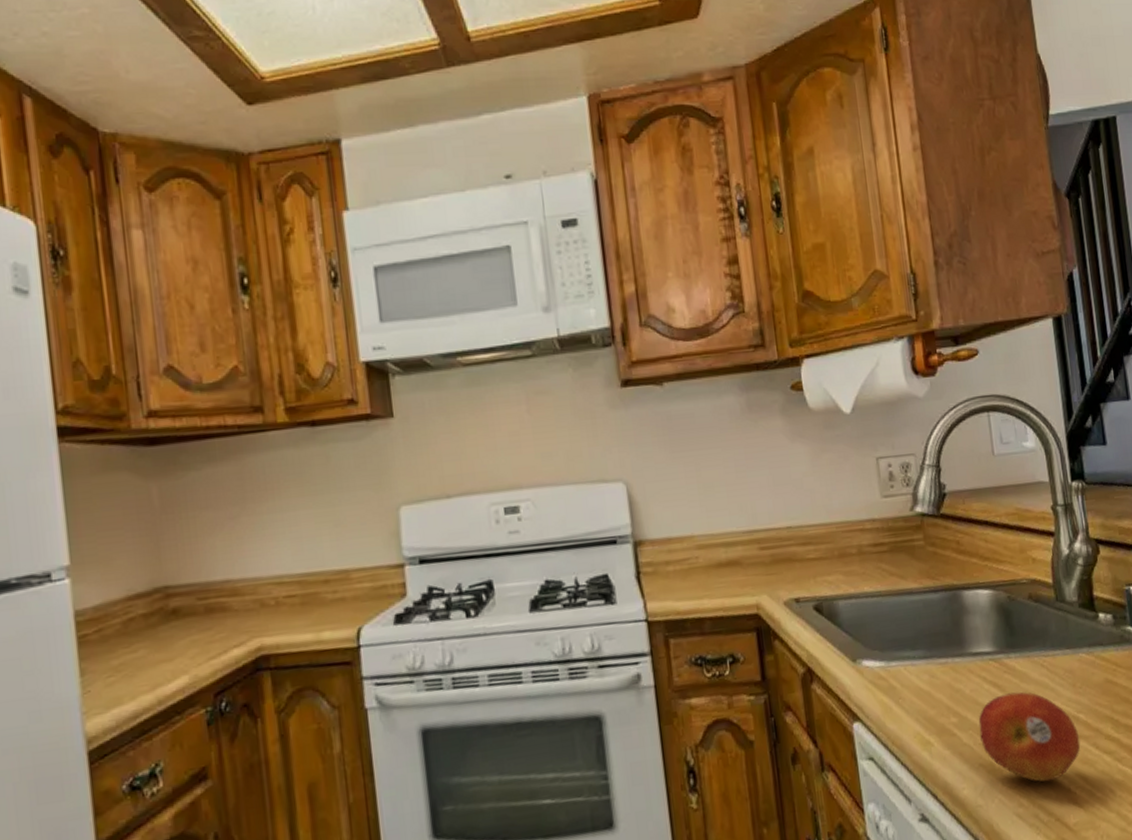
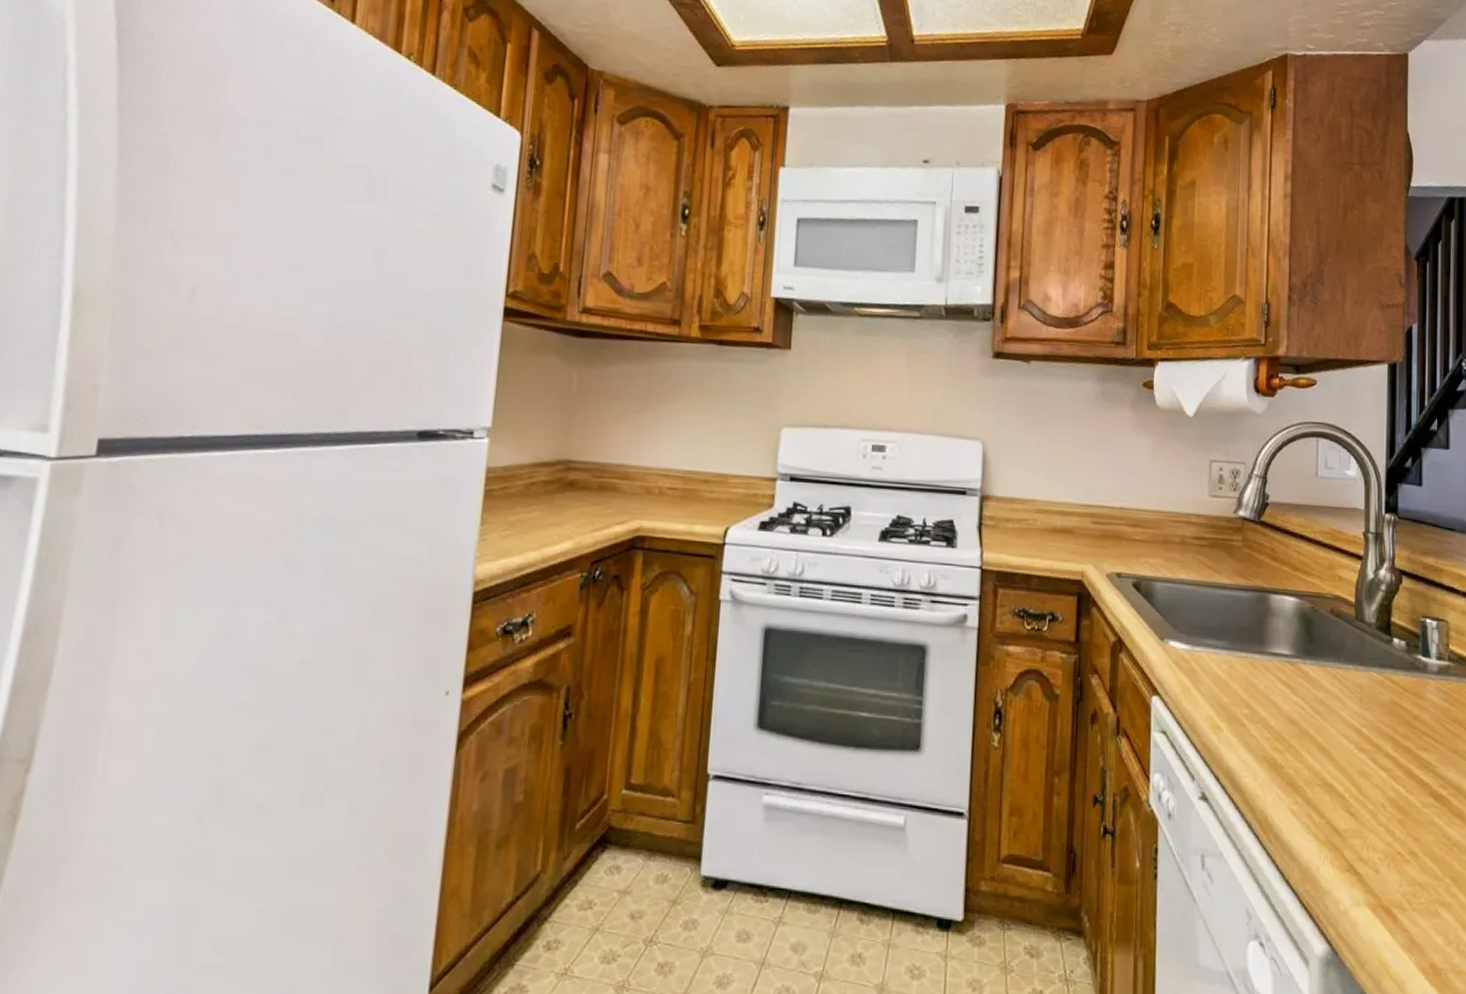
fruit: present [978,692,1081,782] -> none [1267,696,1360,785]

